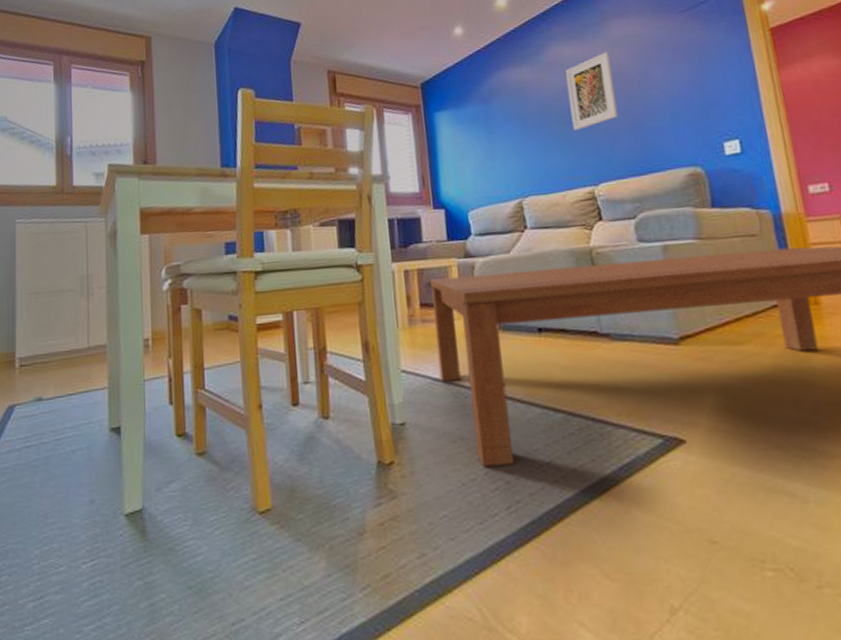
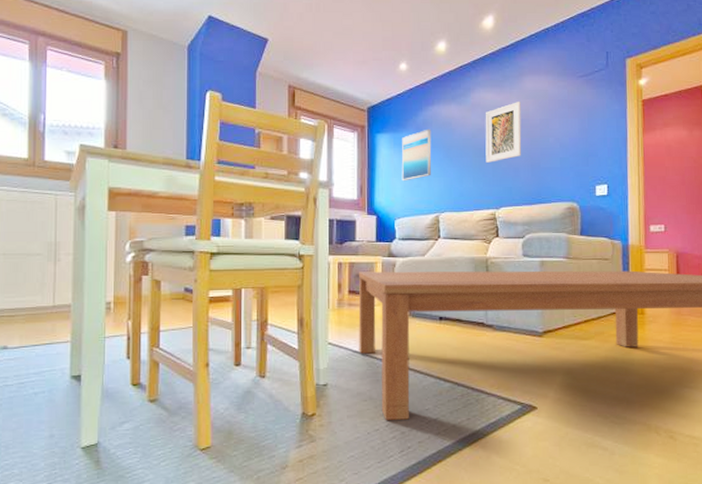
wall art: none [466,98,507,165] -> present [401,129,432,181]

